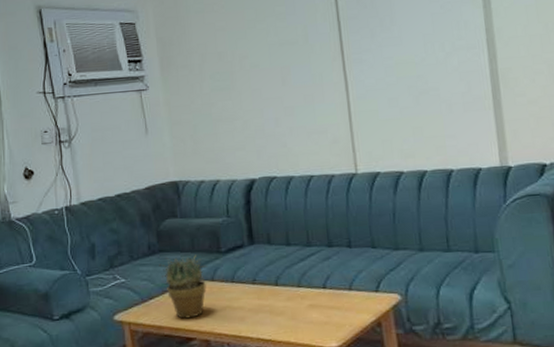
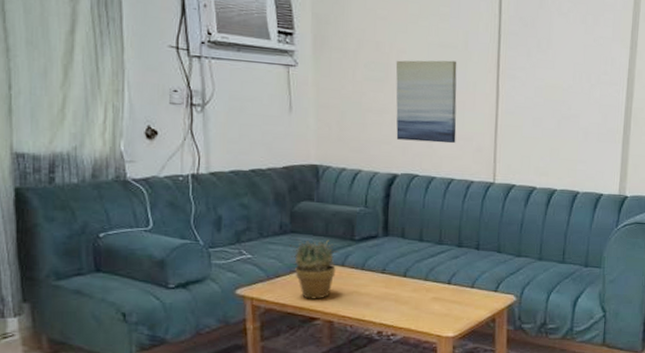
wall art: none [239,56,310,144] -> present [395,60,457,144]

